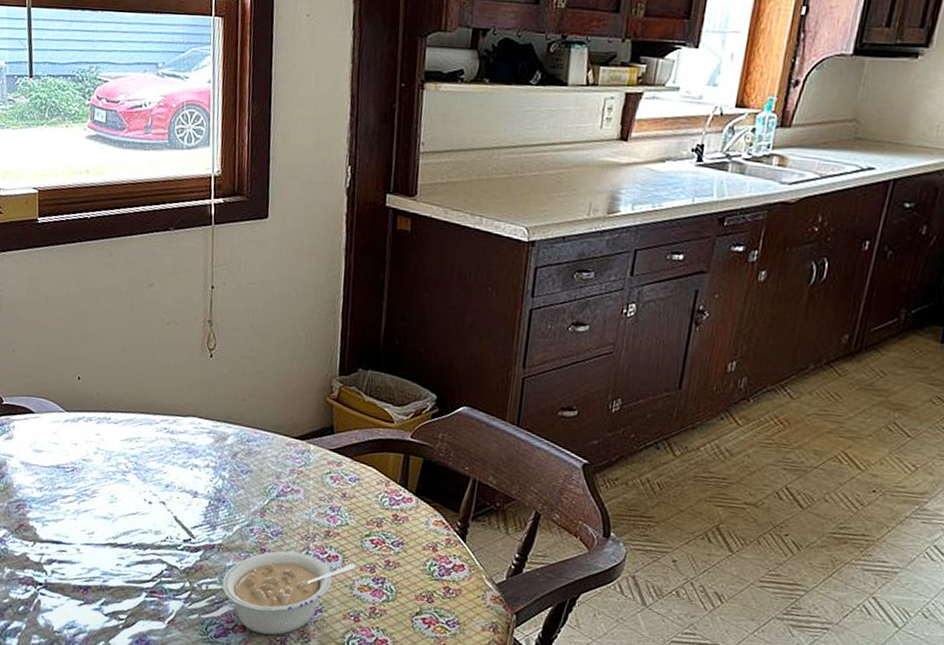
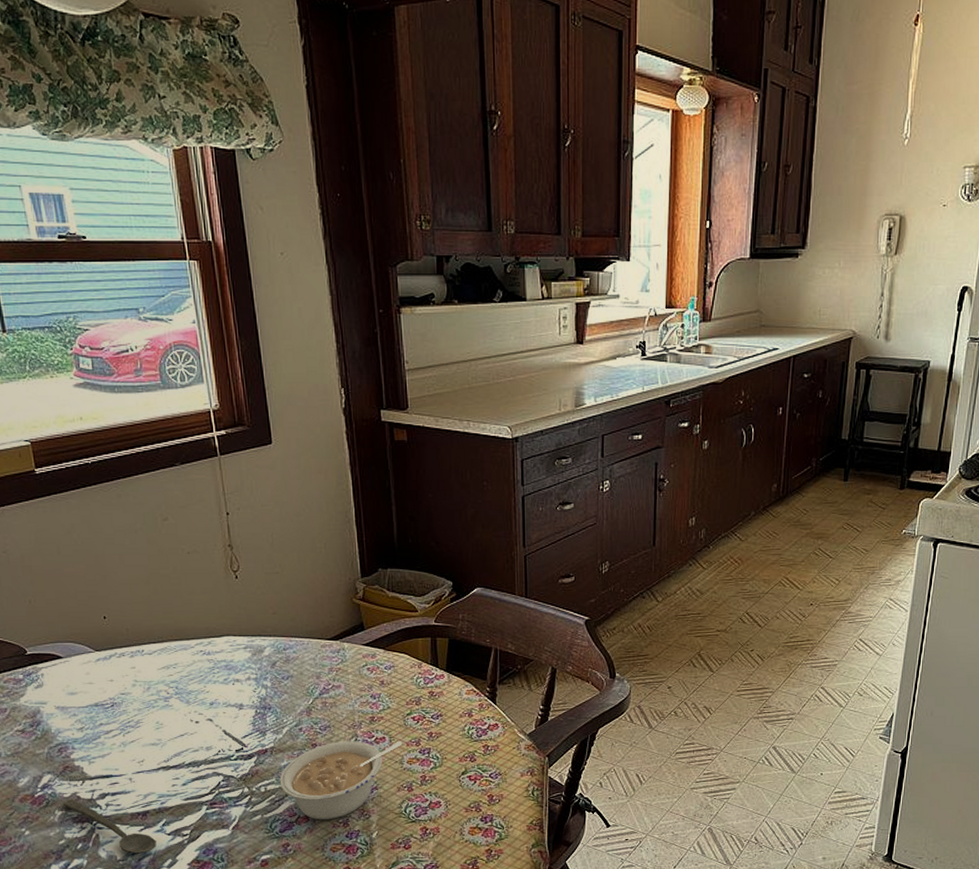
spoon: none [12,558,93,629] -> present [62,799,157,854]

